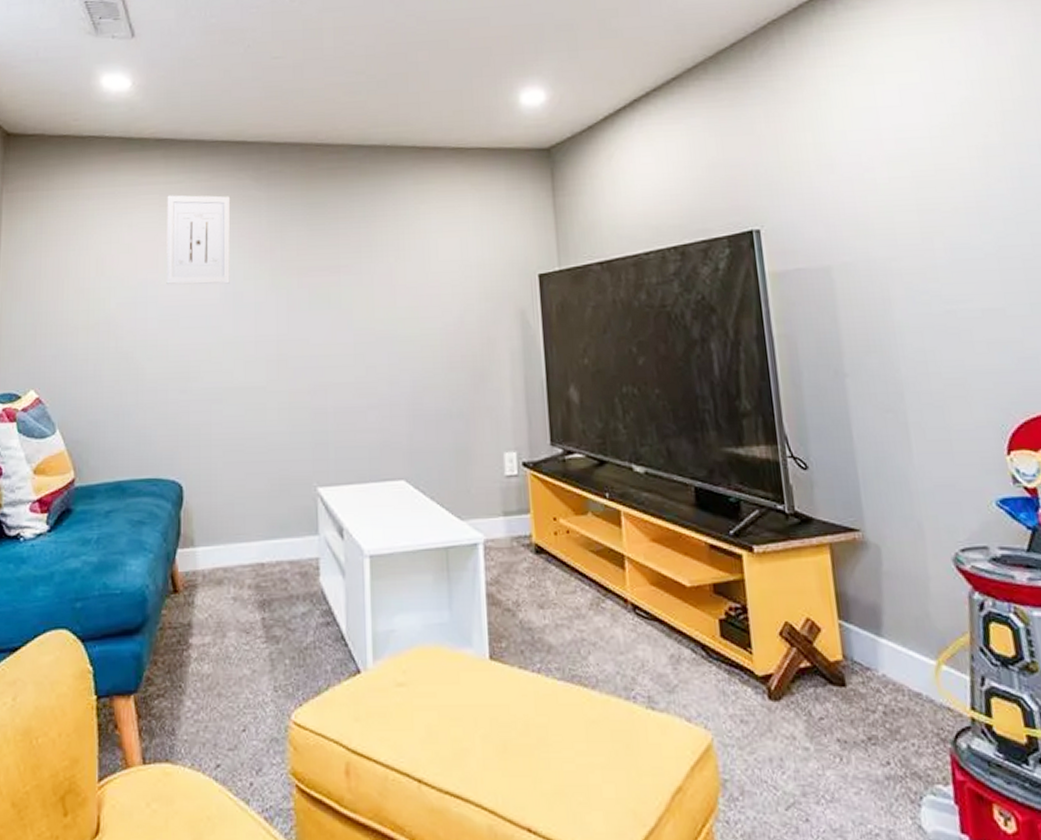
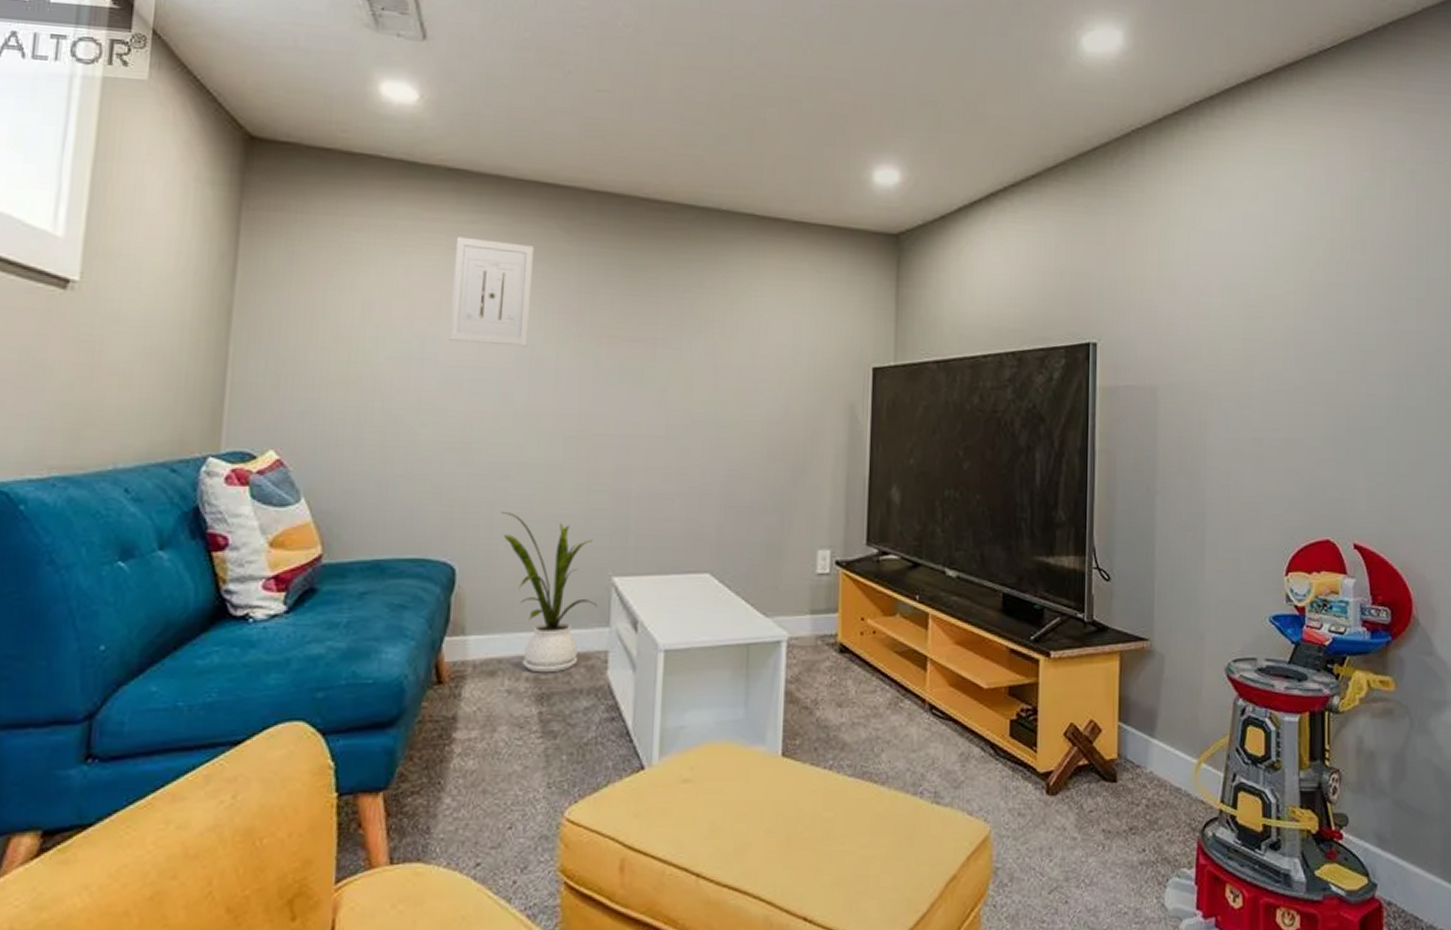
house plant: none [219,431,306,581] -> present [502,511,598,673]

